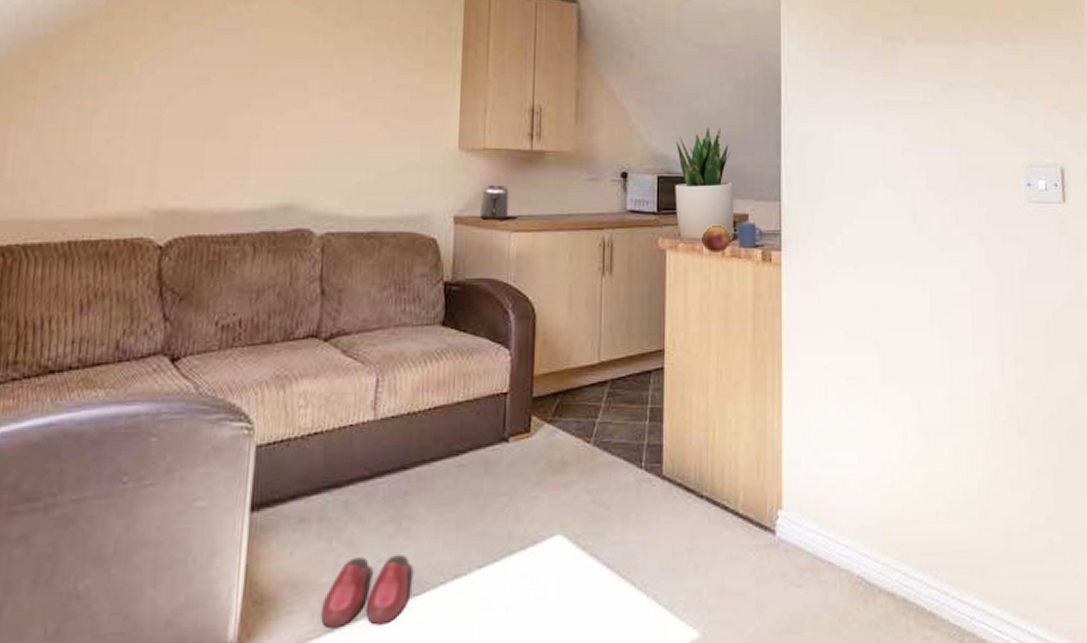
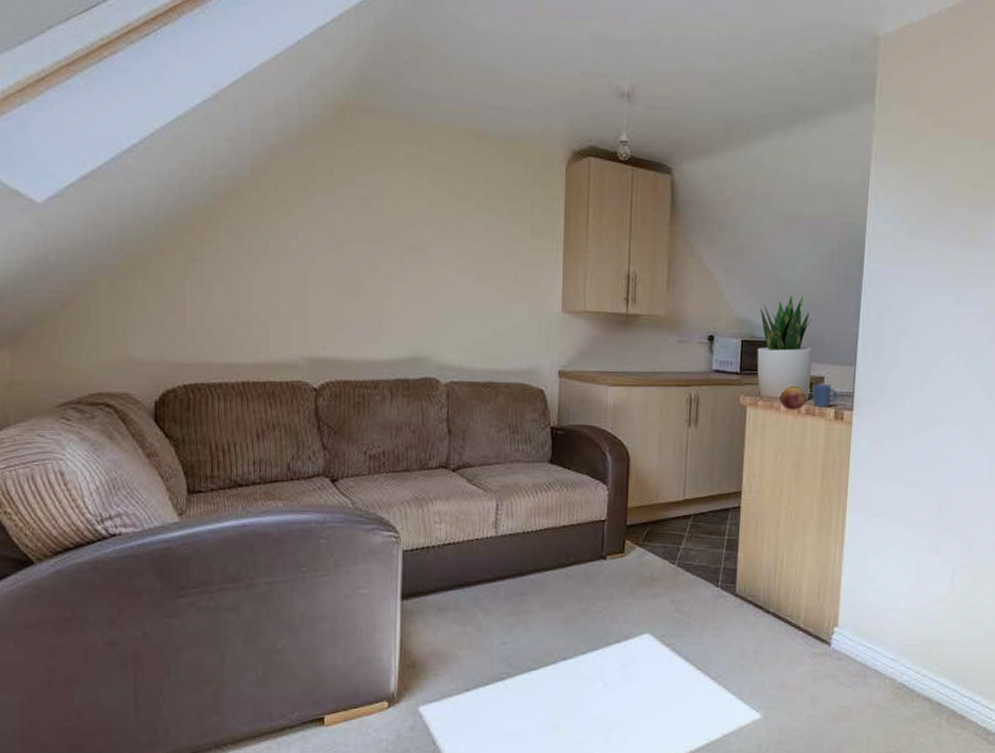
slippers: present [321,555,409,629] -> none [460,639,527,689]
toaster: present [479,185,510,221] -> none [581,344,608,377]

